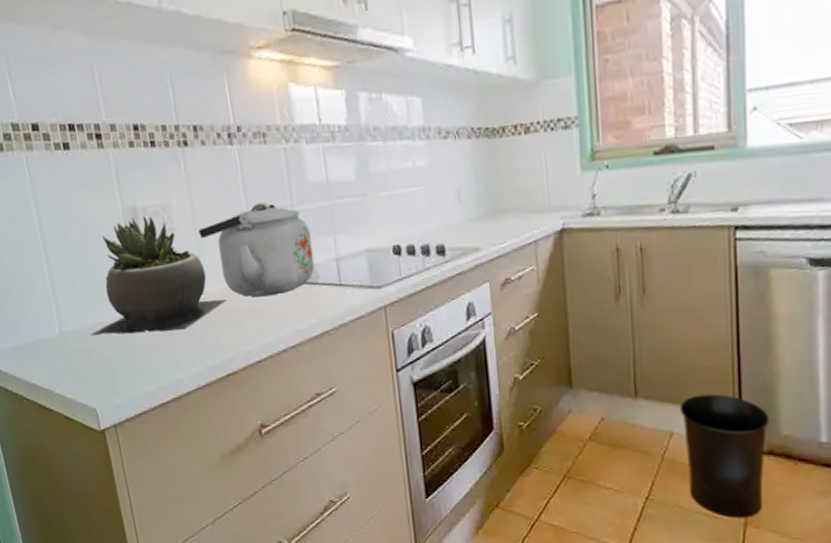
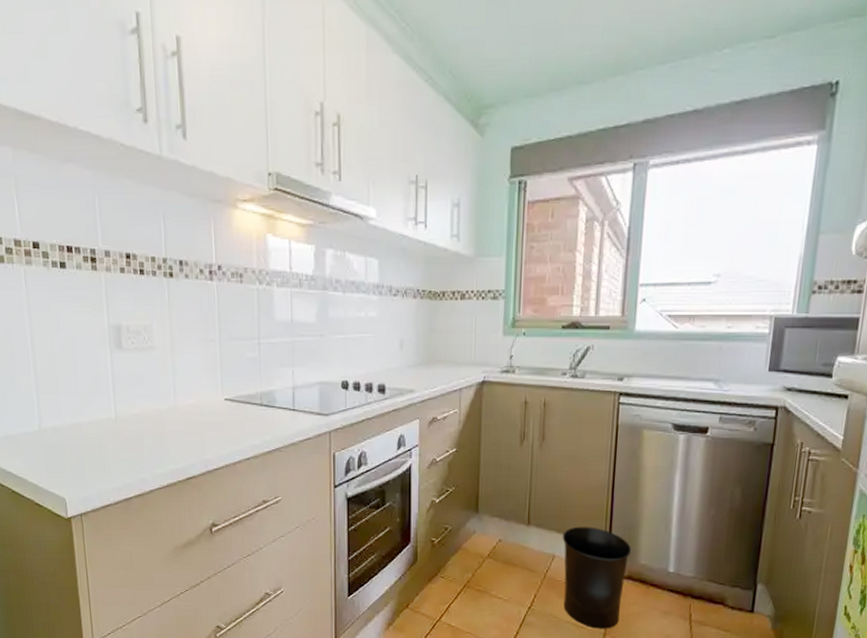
succulent plant: present [91,215,227,335] -> none [67,334,194,436]
kettle: present [198,202,315,297] -> none [175,333,273,414]

